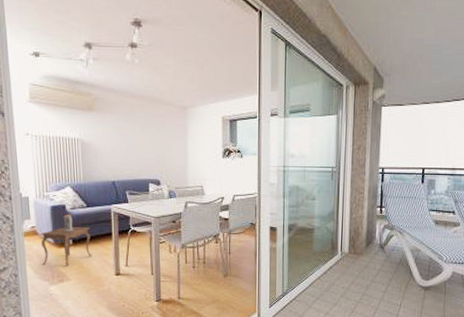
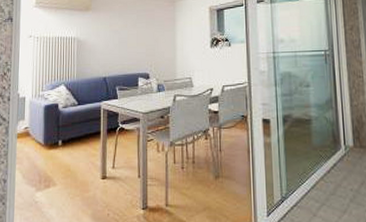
side table: present [40,213,92,267] -> none [31,112,80,171]

